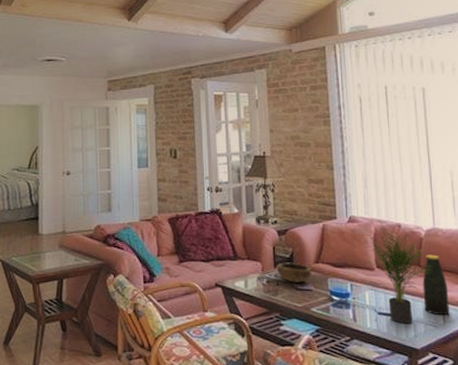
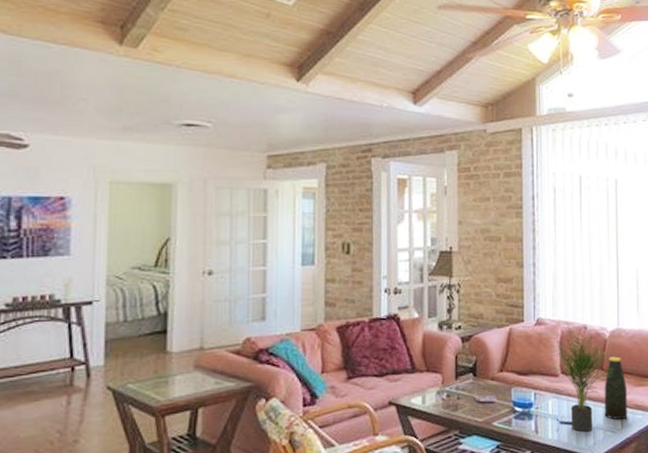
bowl: present [277,262,312,283] -> none [458,372,495,395]

